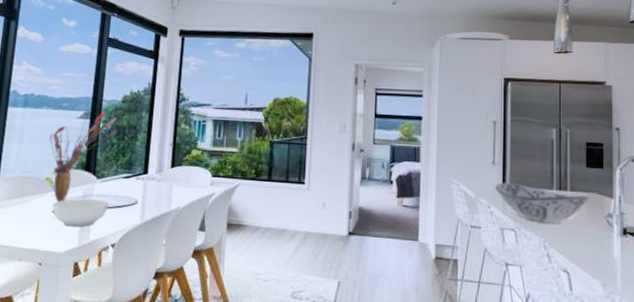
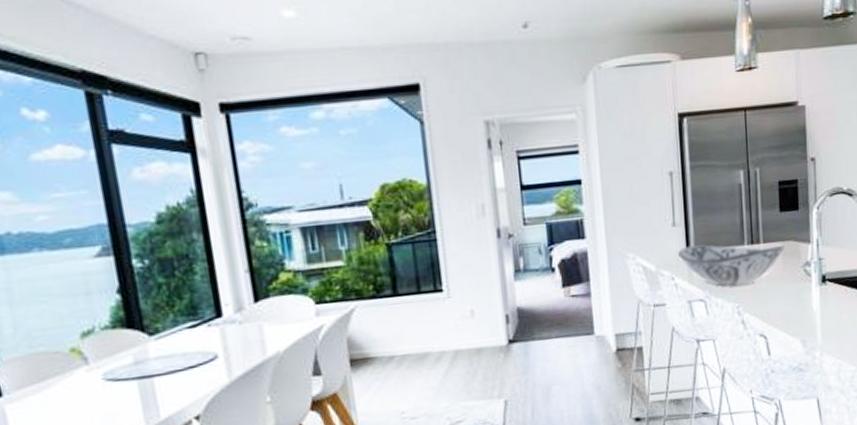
bouquet: present [49,112,118,212] -> none [57,242,162,393]
bowl: present [52,198,109,227] -> none [91,362,177,407]

